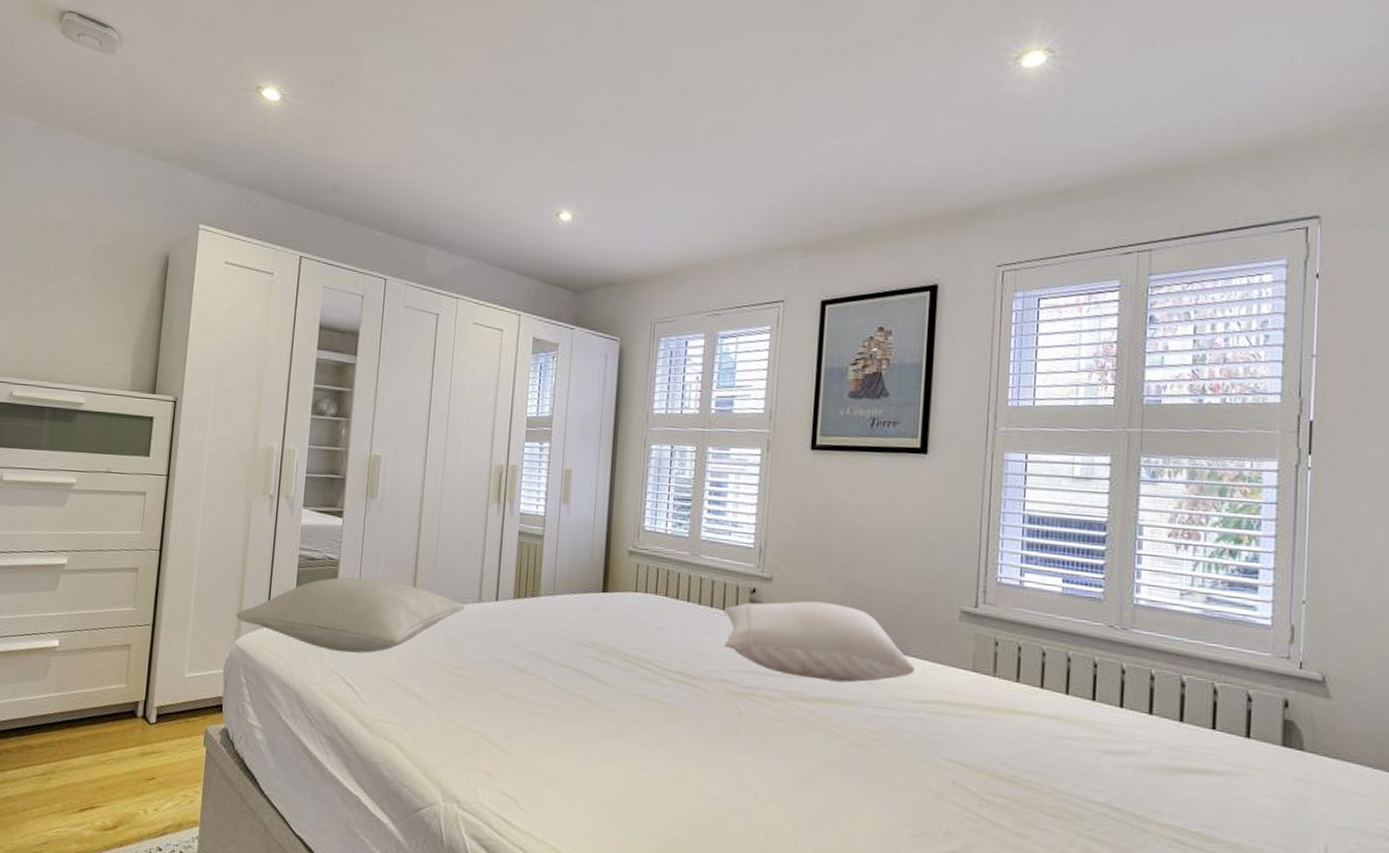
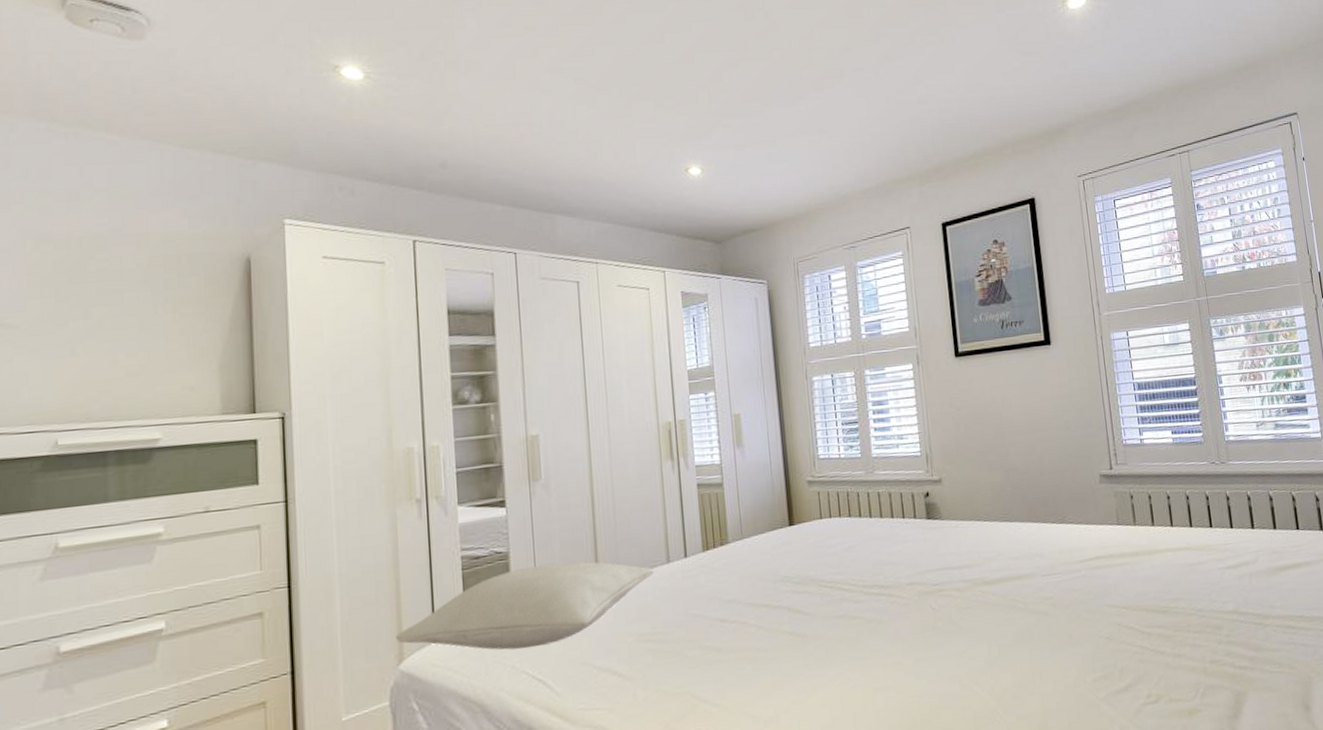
pillow: present [723,600,916,683] -> none [903,490,1073,565]

